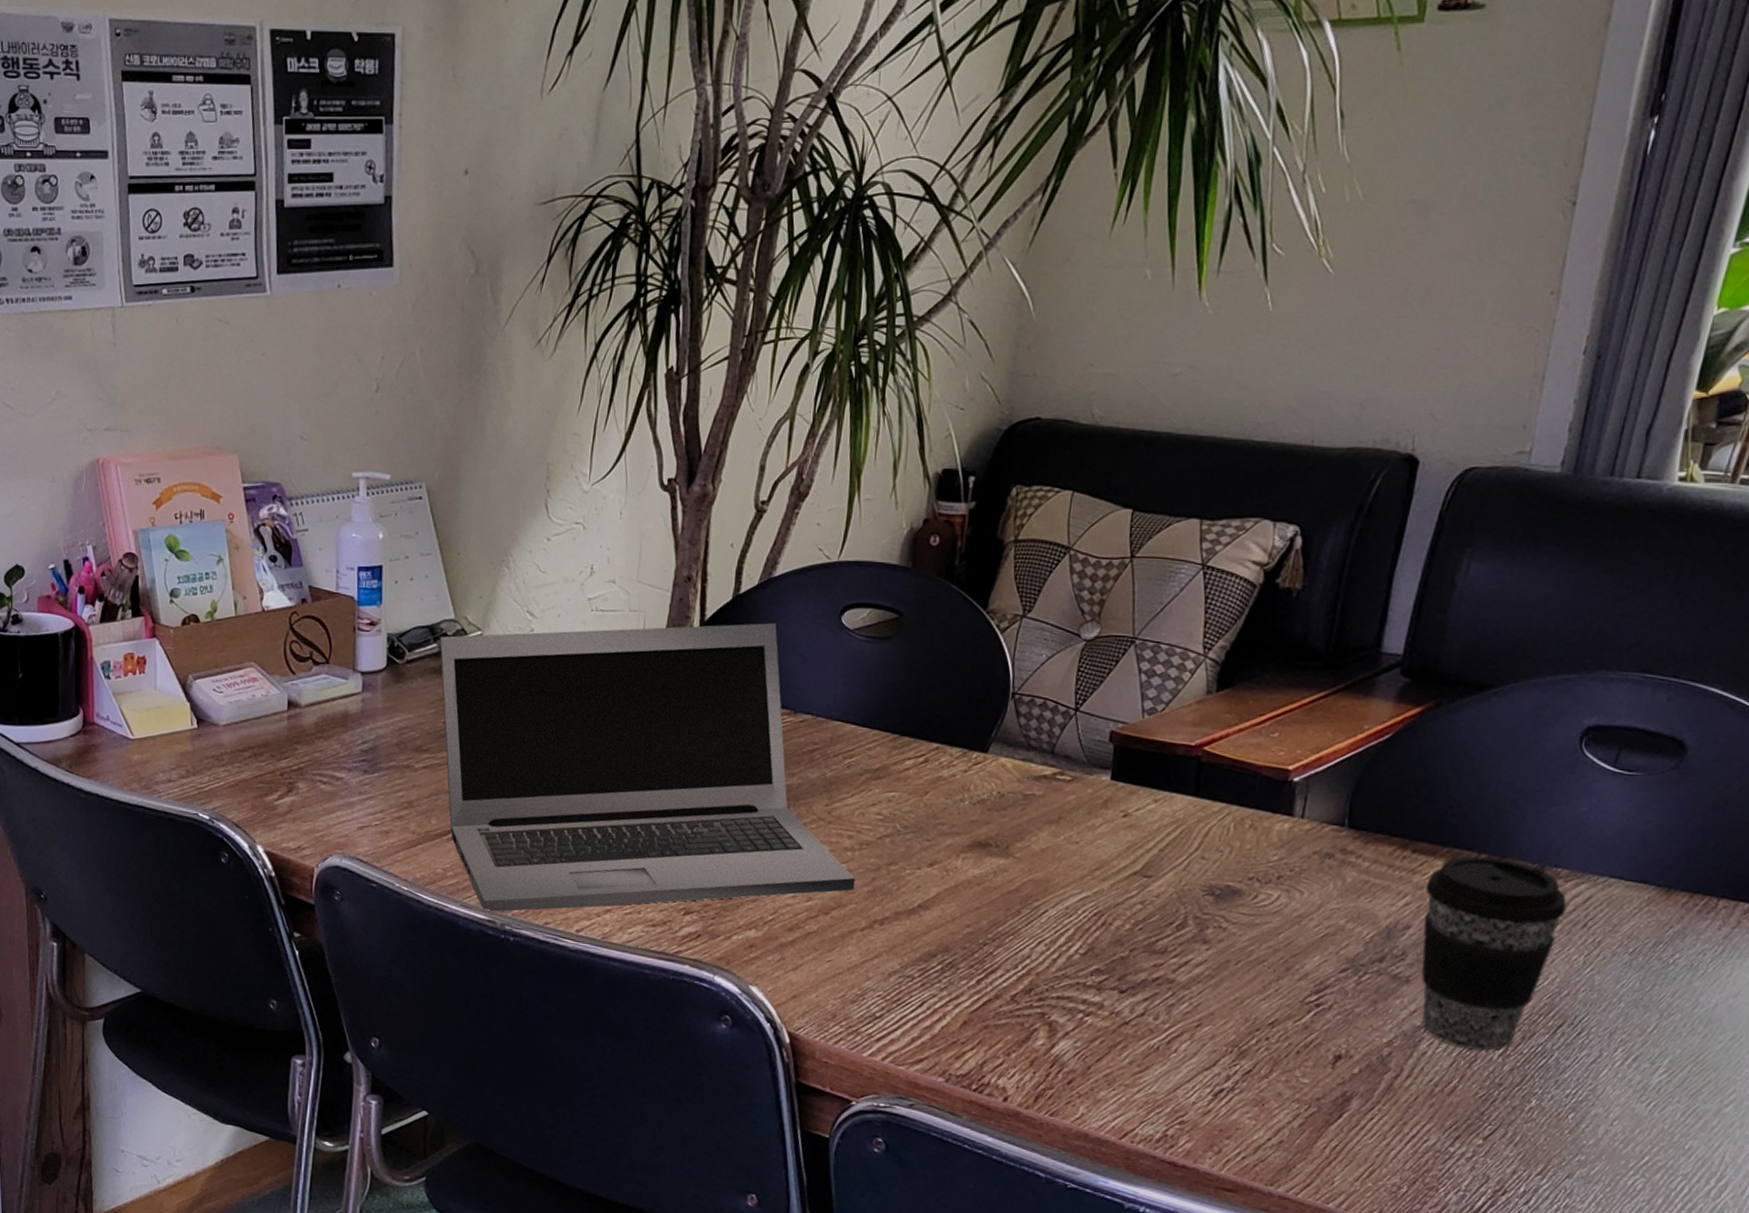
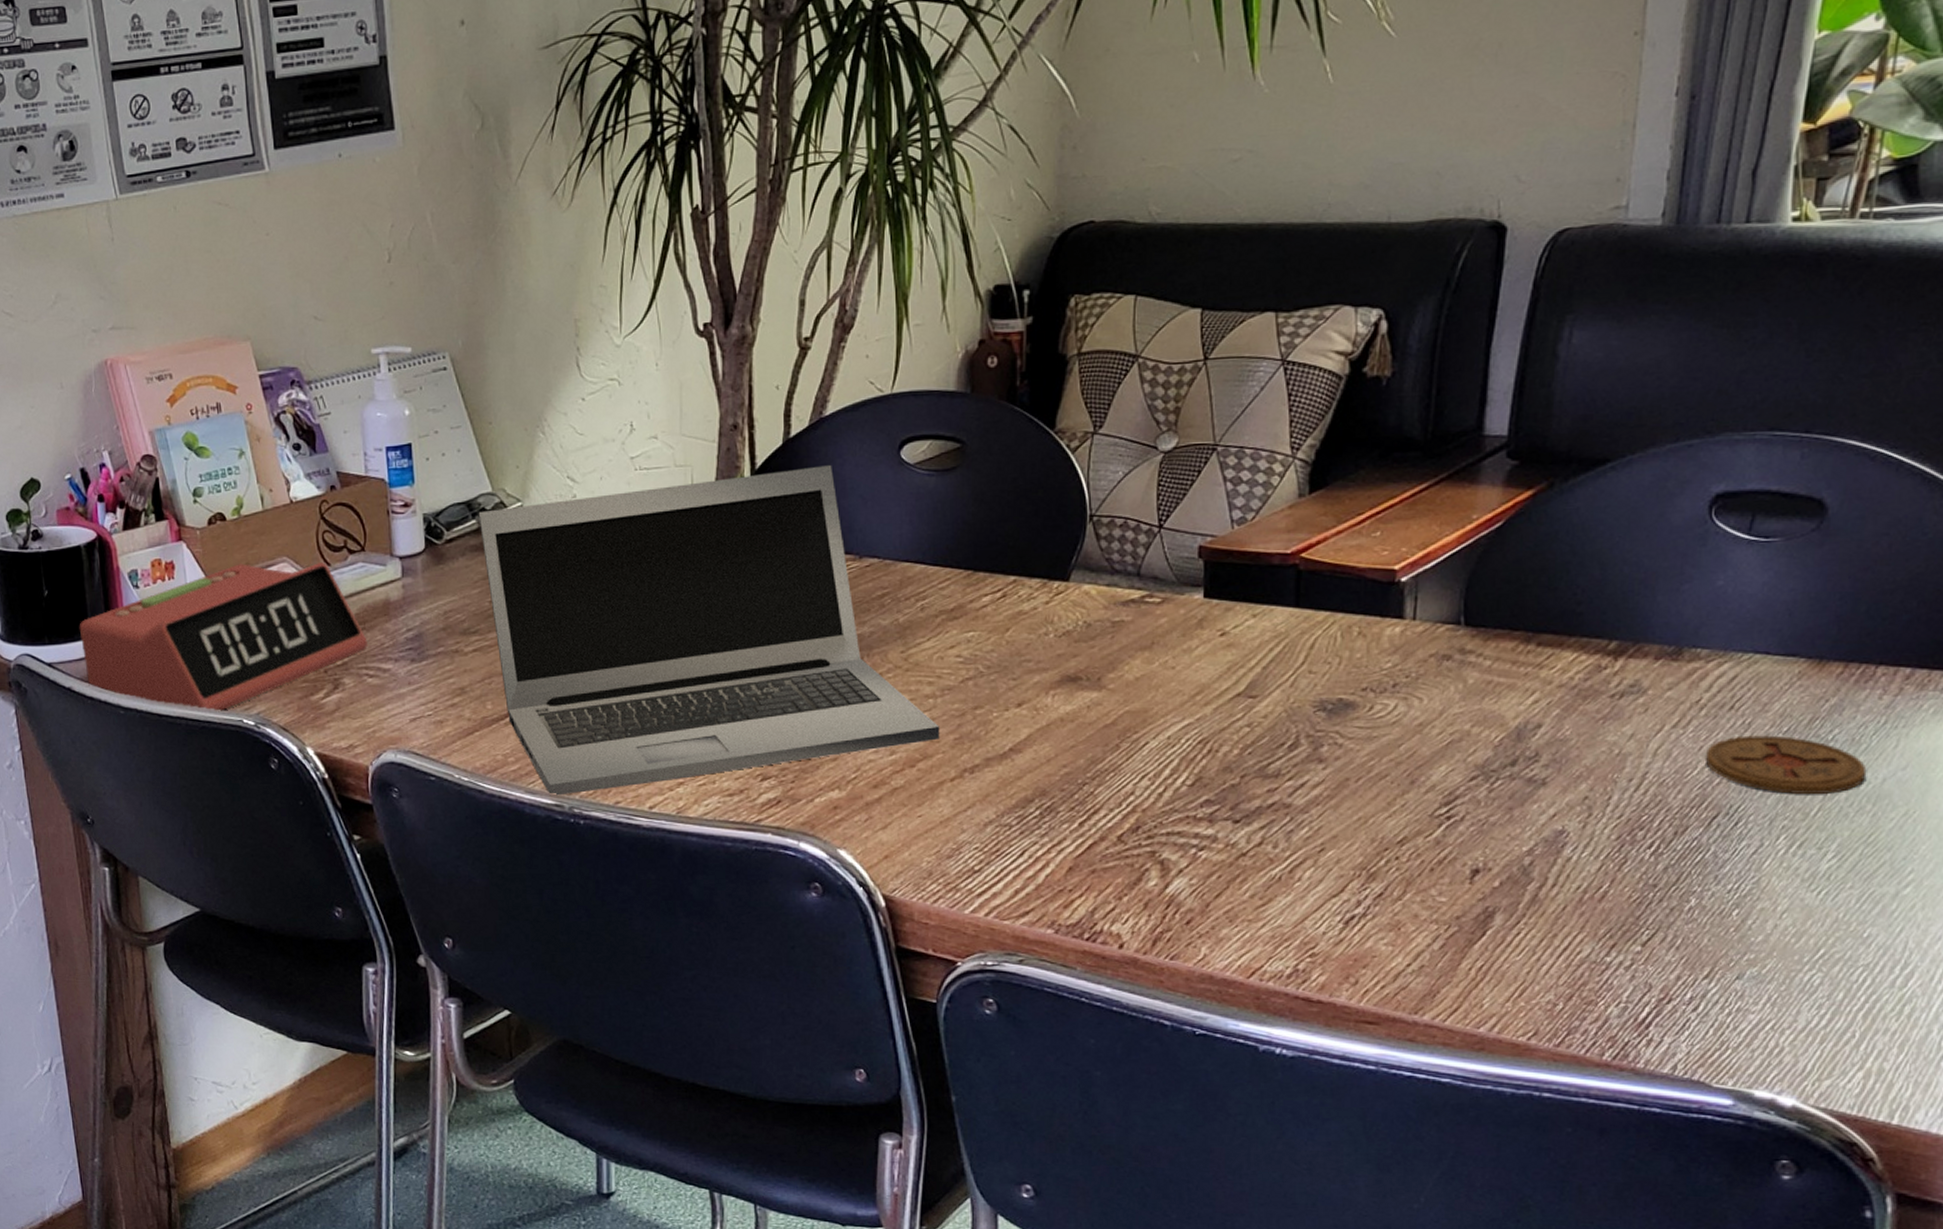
alarm clock: none [49,665,324,804] -> present [79,562,368,712]
coffee cup: present [1421,855,1567,1051] -> none [1555,642,1711,851]
coaster: none [1555,952,1702,1015] -> present [1704,735,1867,795]

